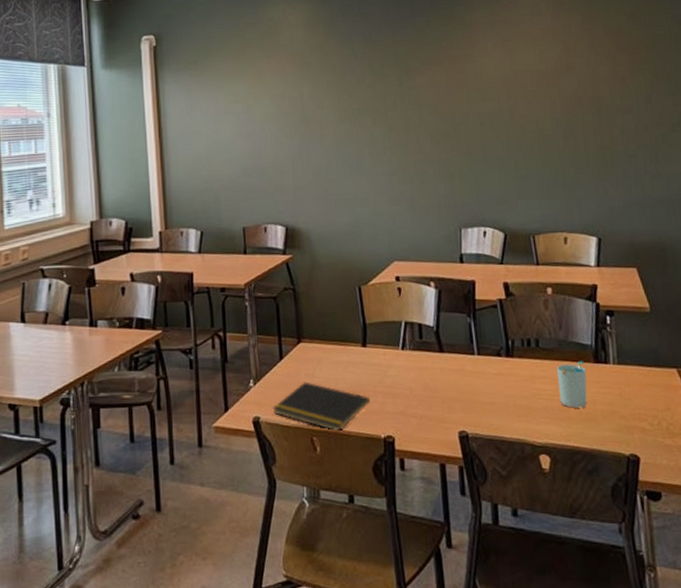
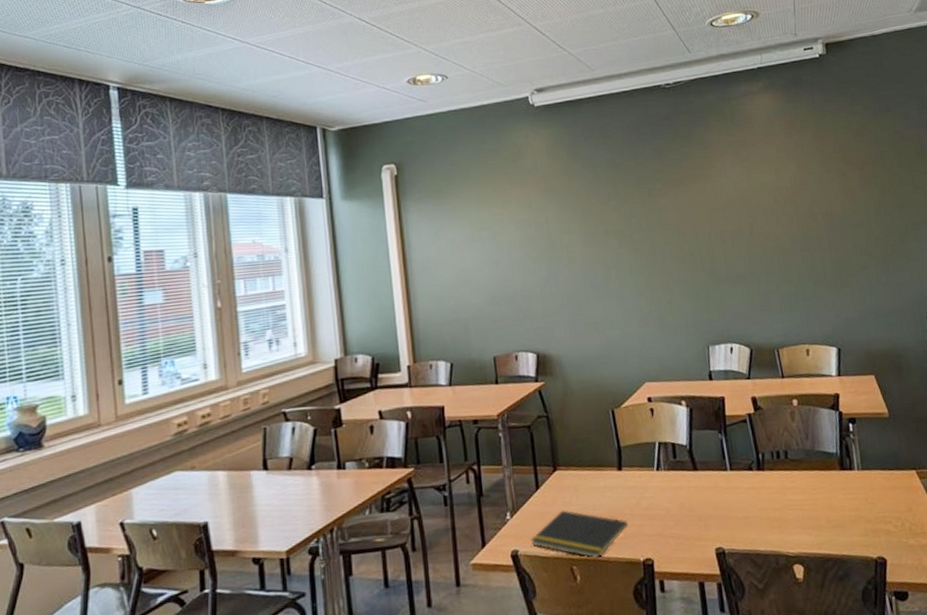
cup: present [557,361,588,408] -> none [805,469,836,516]

